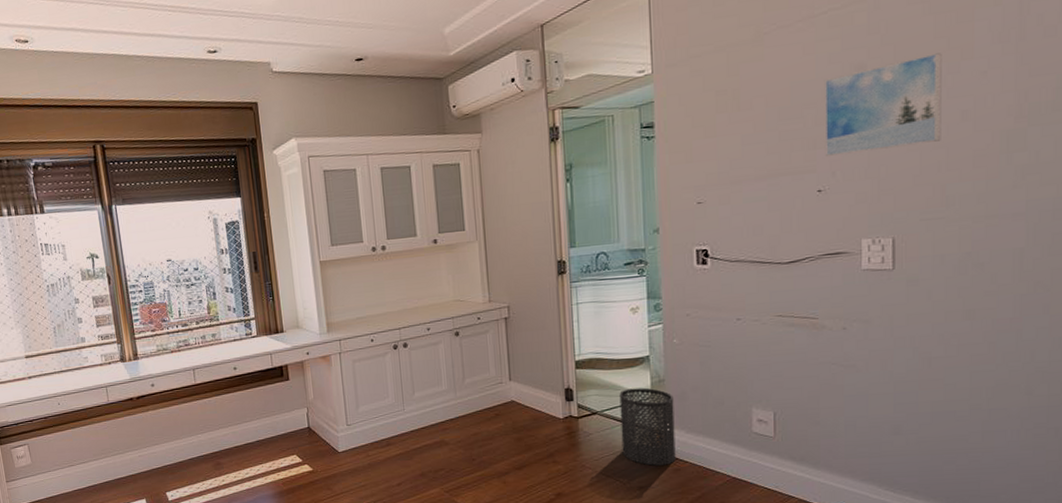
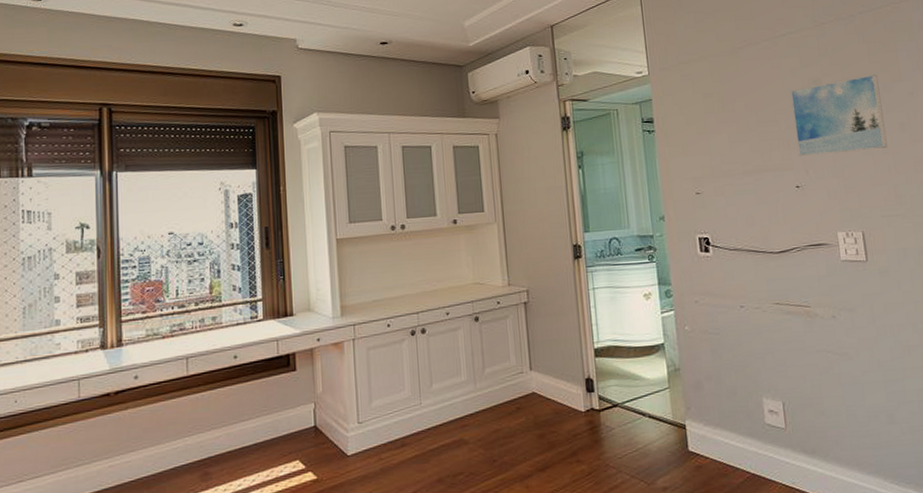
trash can: present [619,387,676,466] -> none [638,377,697,463]

